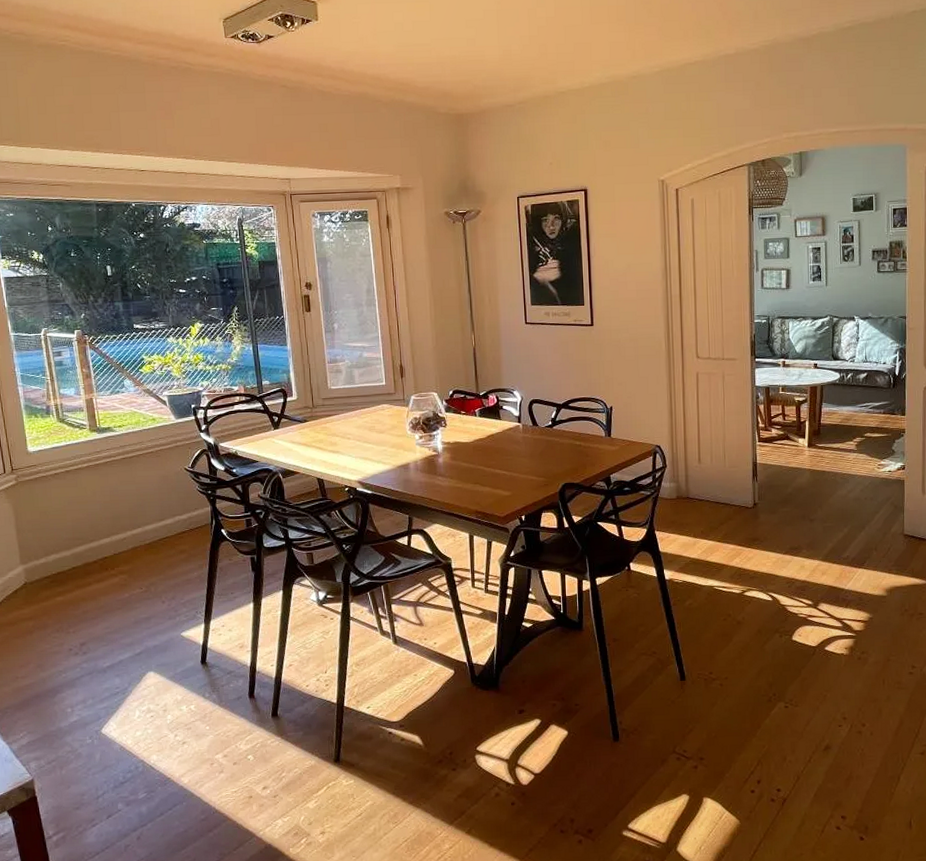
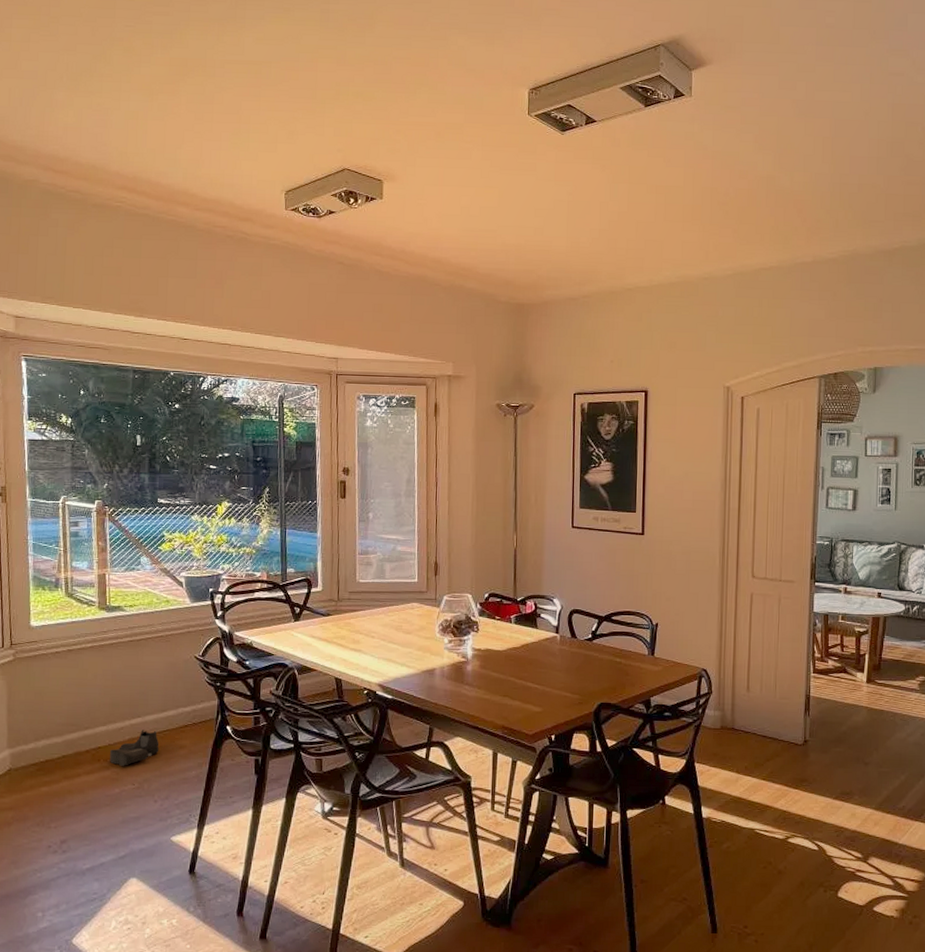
boots: none [116,538,161,573] -> present [110,730,159,766]

